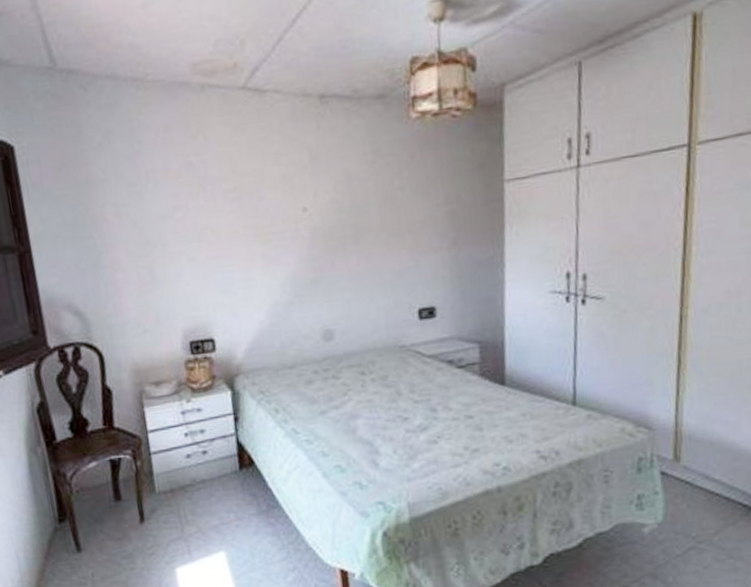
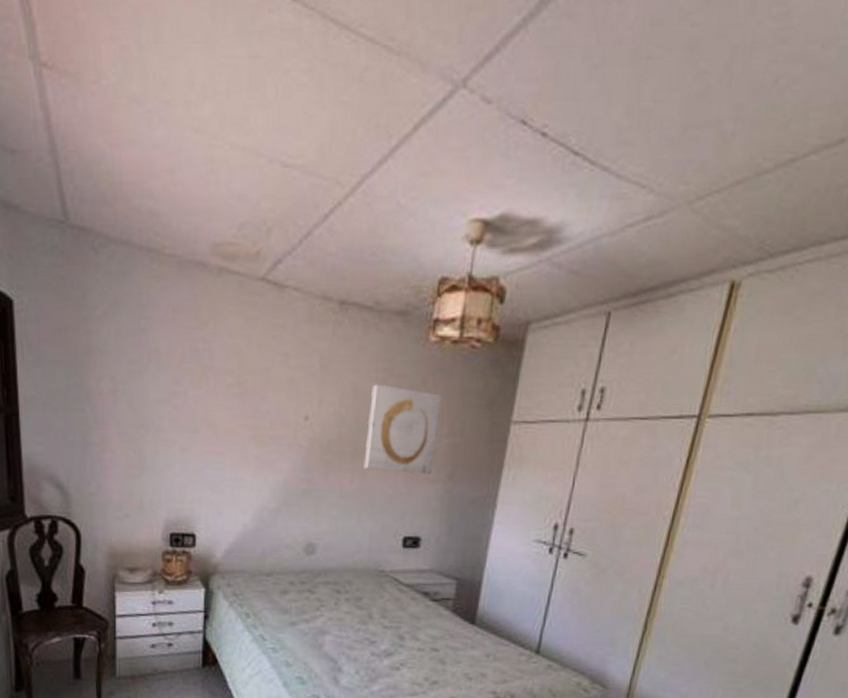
wall art: none [363,166,435,249] -> present [363,384,442,474]

